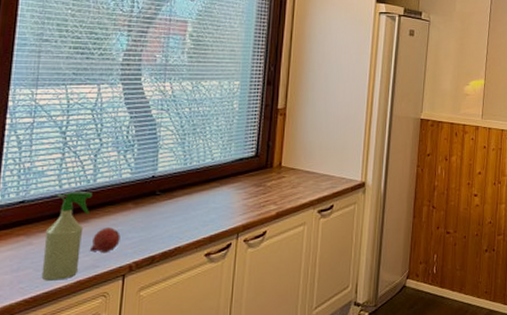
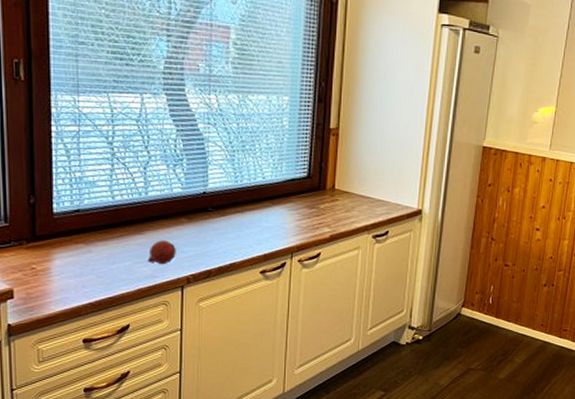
spray bottle: present [41,192,92,281] -> none [103,203,145,287]

